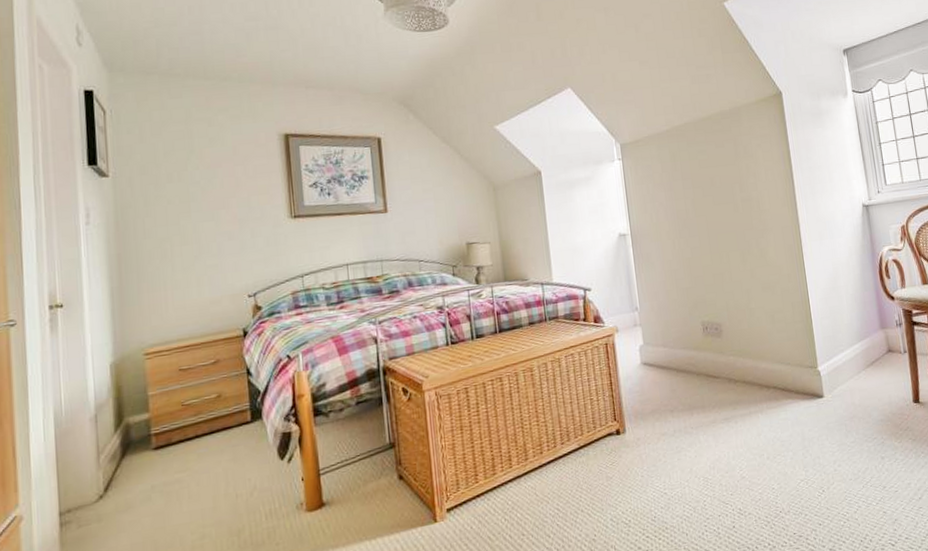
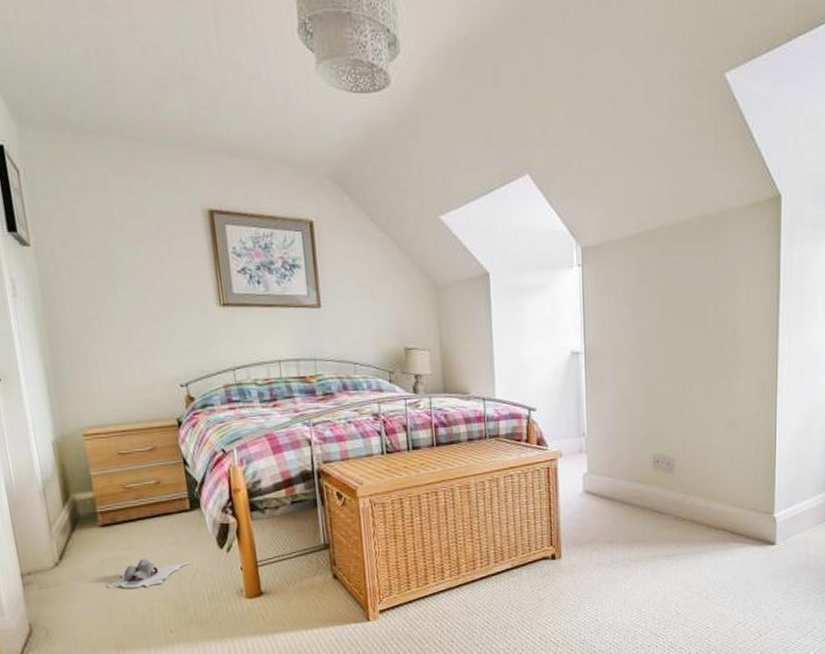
slippers: none [154,477,249,518] -> present [106,558,191,588]

